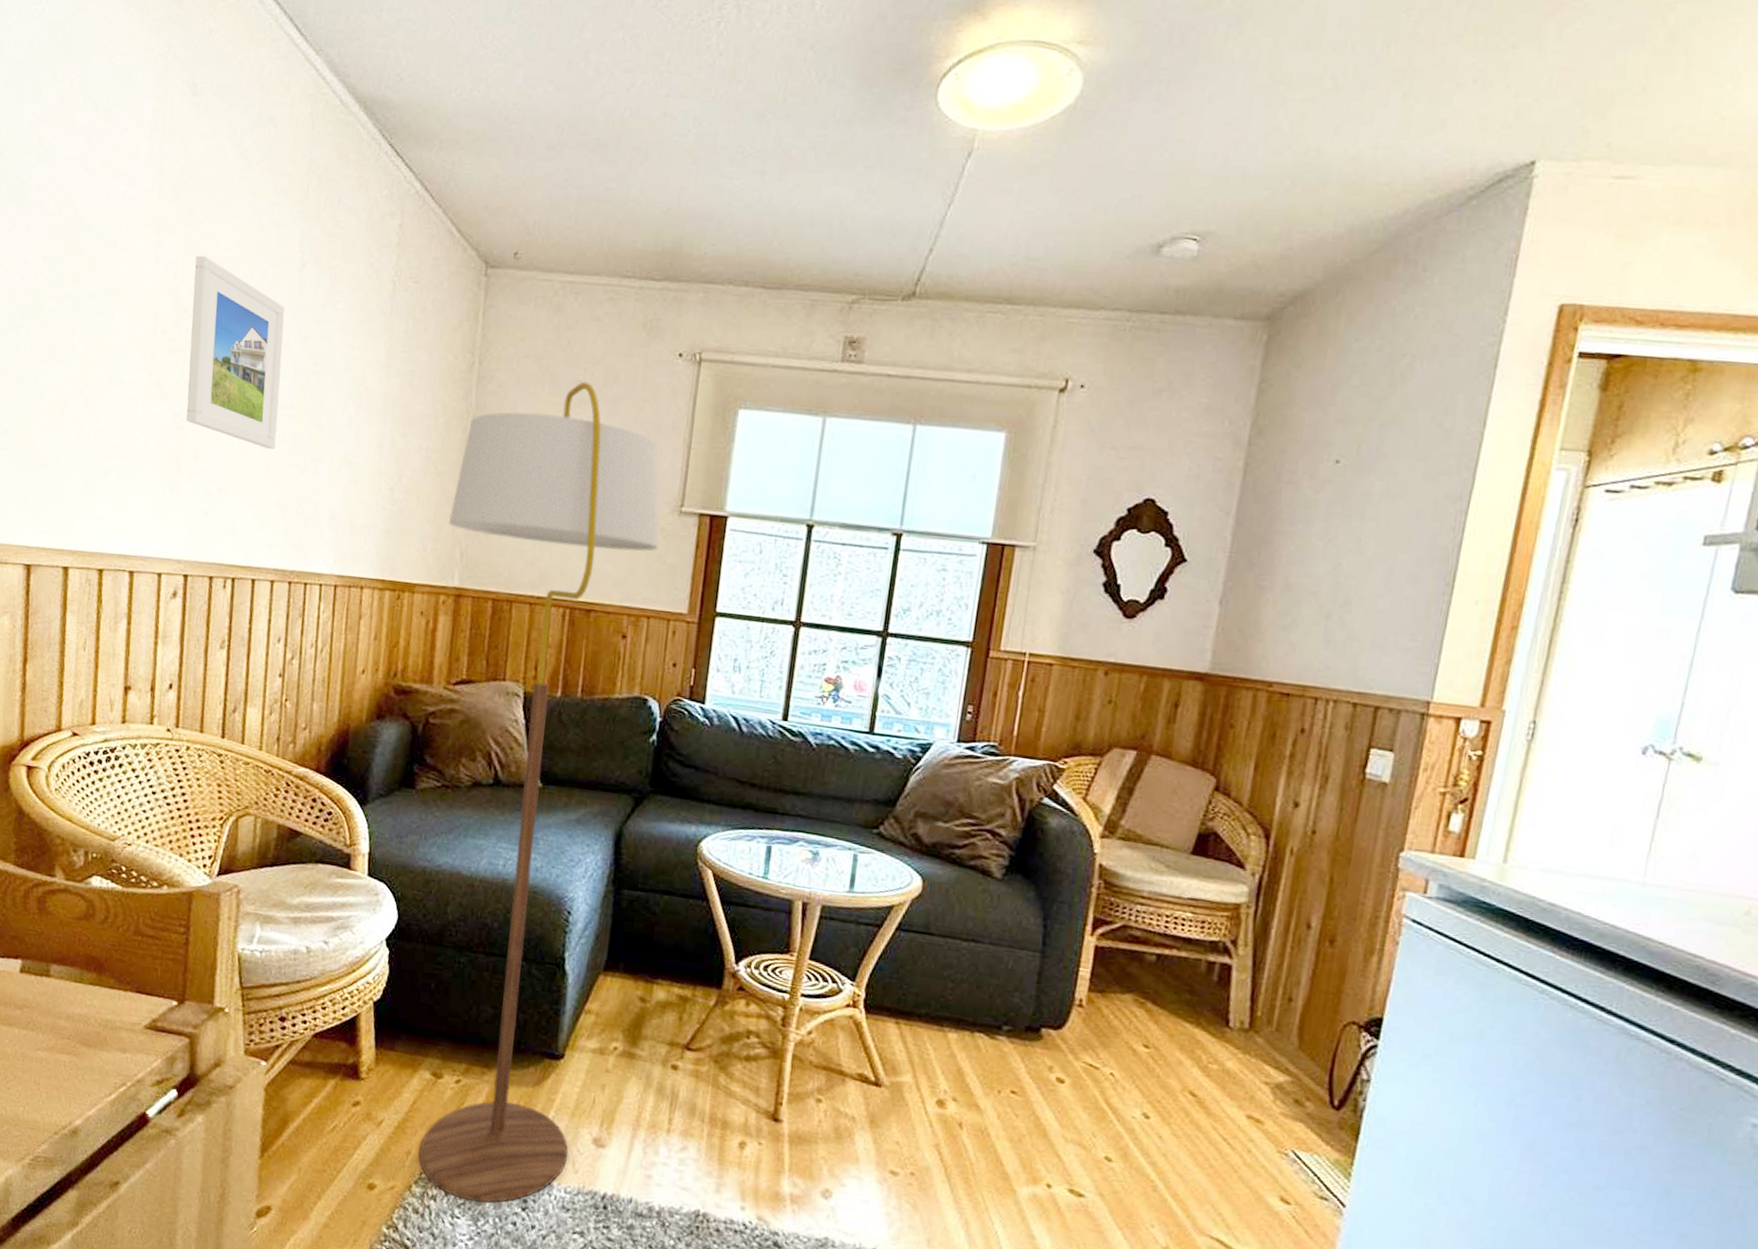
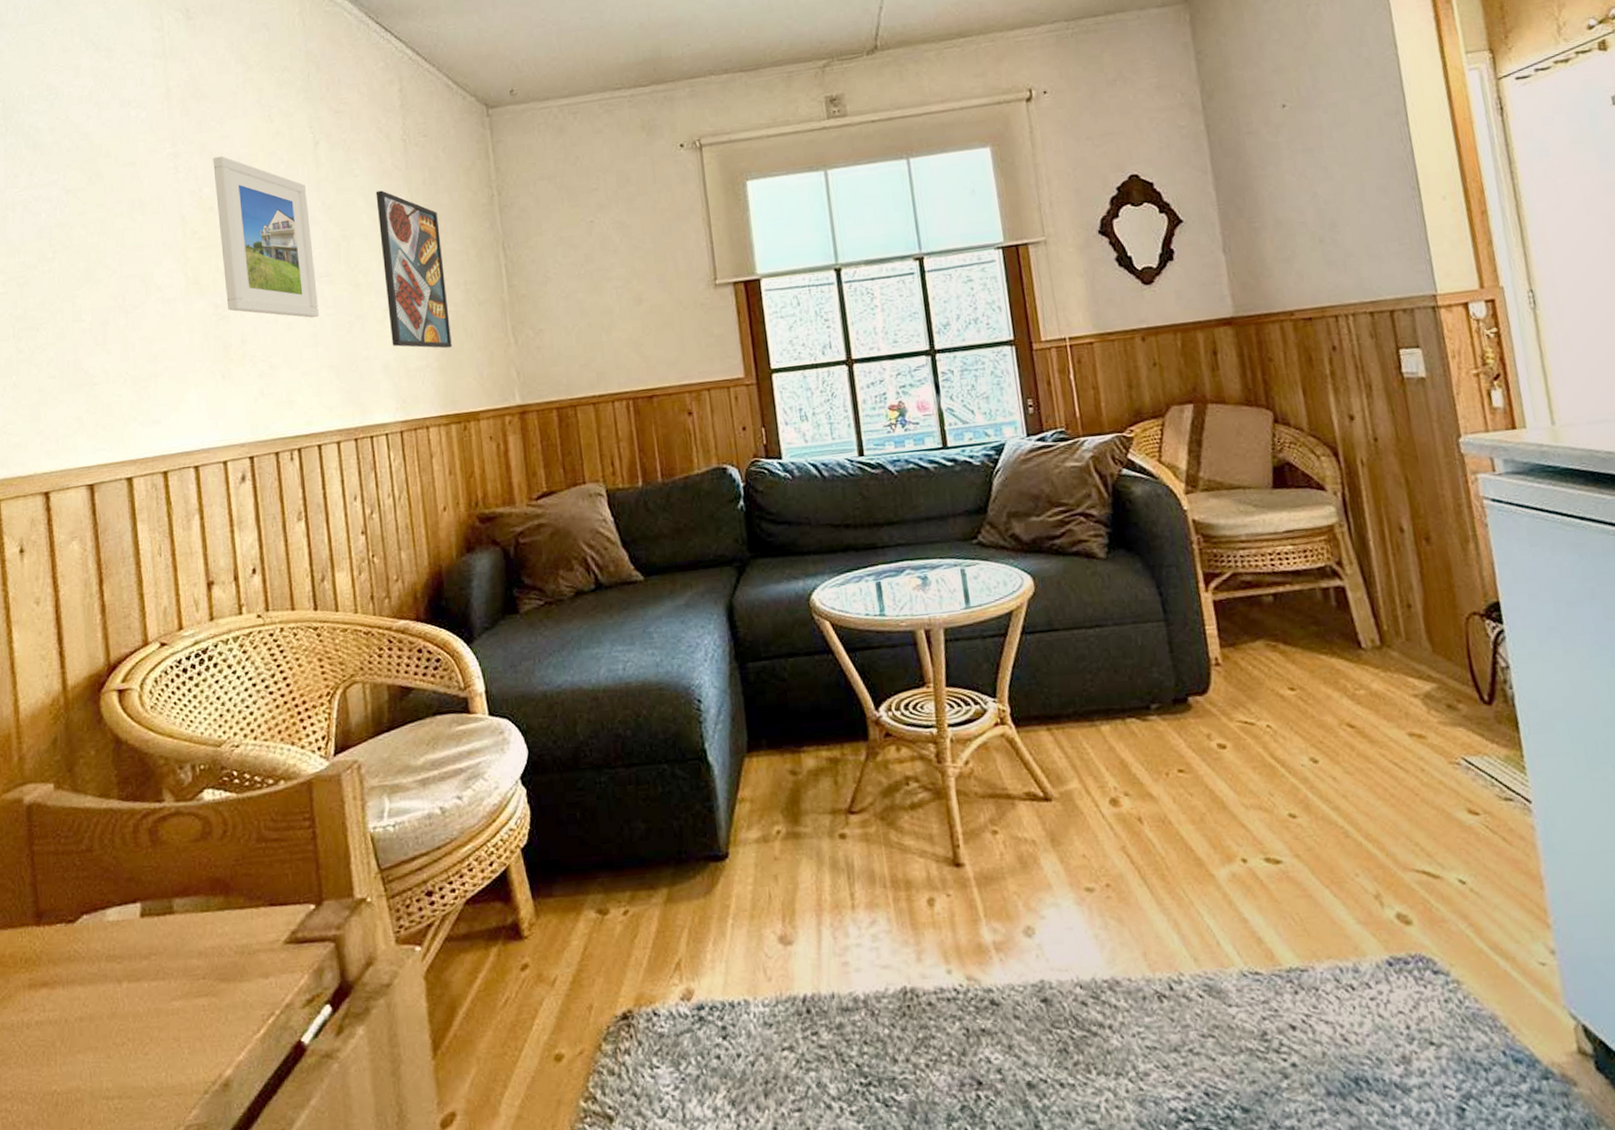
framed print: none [342,331,413,513] -> present [375,190,452,349]
floor lamp: present [418,381,659,1203] -> none [499,188,758,1044]

